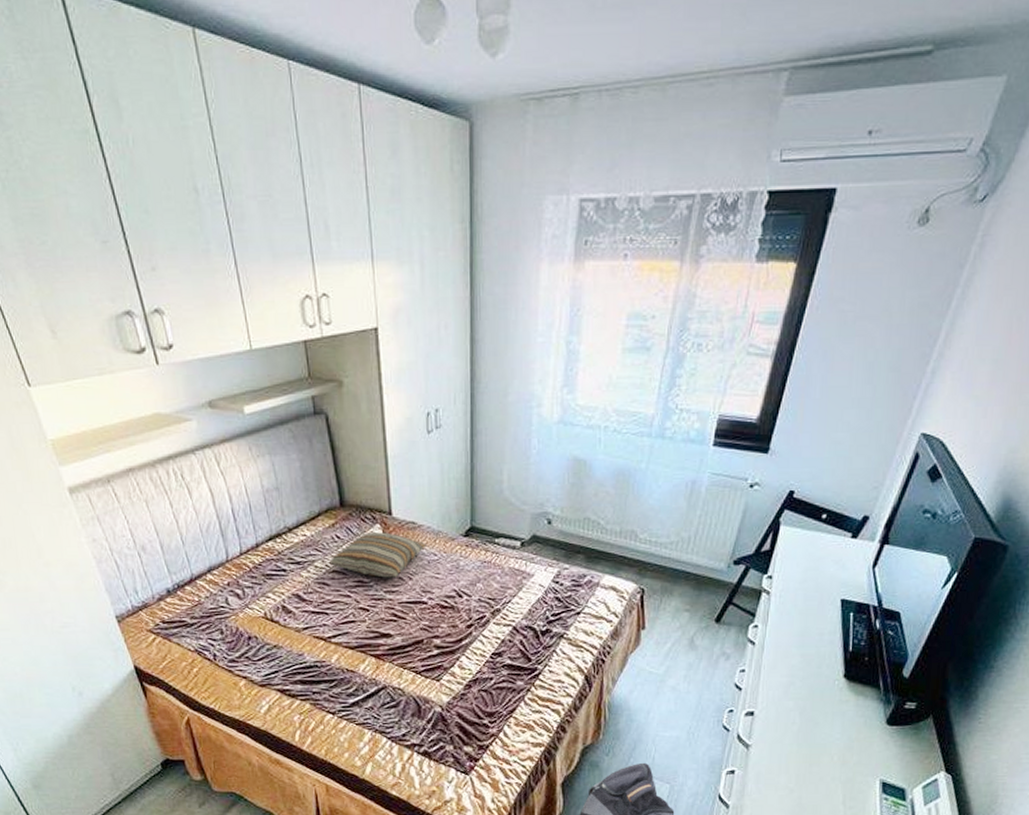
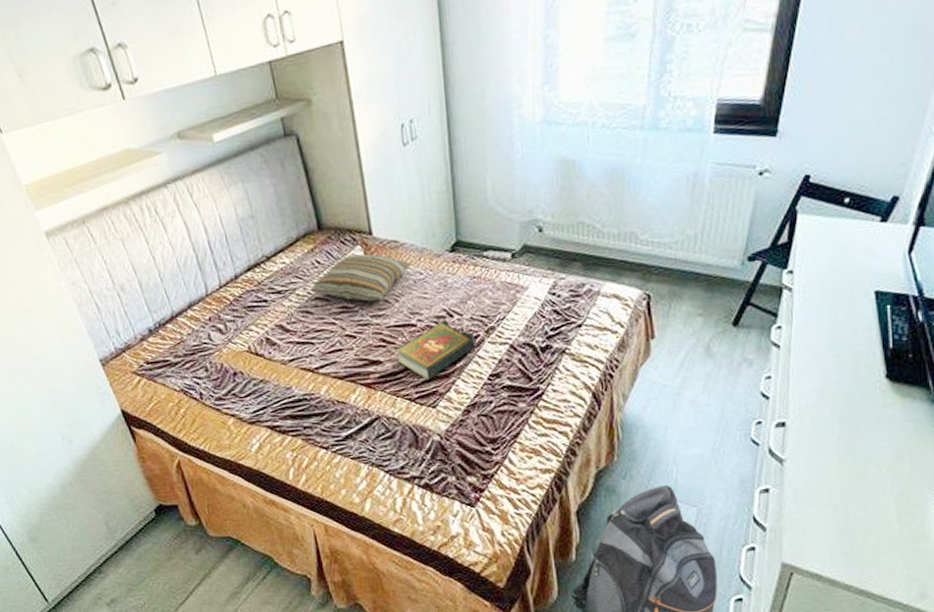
book: none [407,598,481,656] -> present [396,318,476,381]

